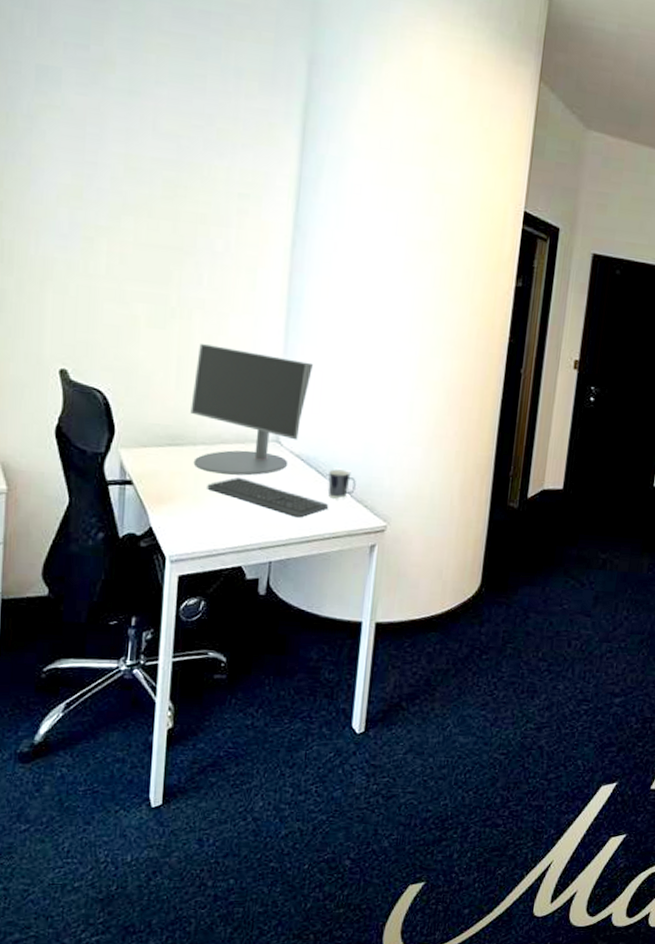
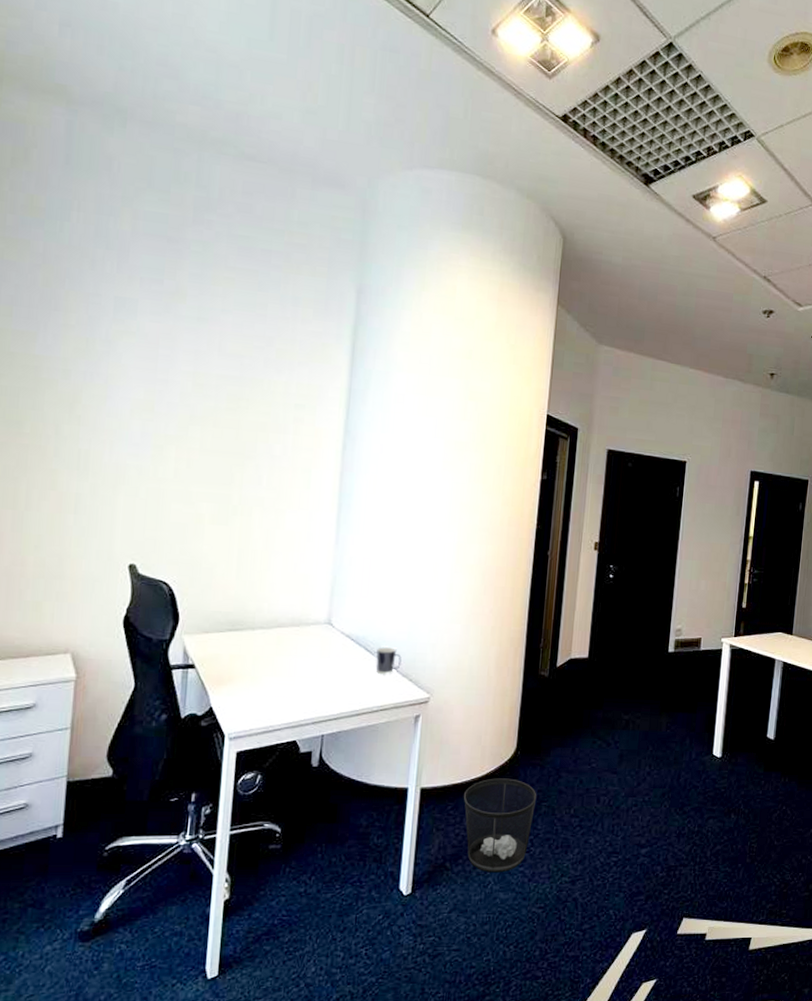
computer monitor: present [190,344,313,476] -> none [250,538,362,656]
computer keyboard: present [207,477,329,518] -> none [264,658,377,693]
waste bin: none [421,615,502,716] -> present [463,778,537,873]

